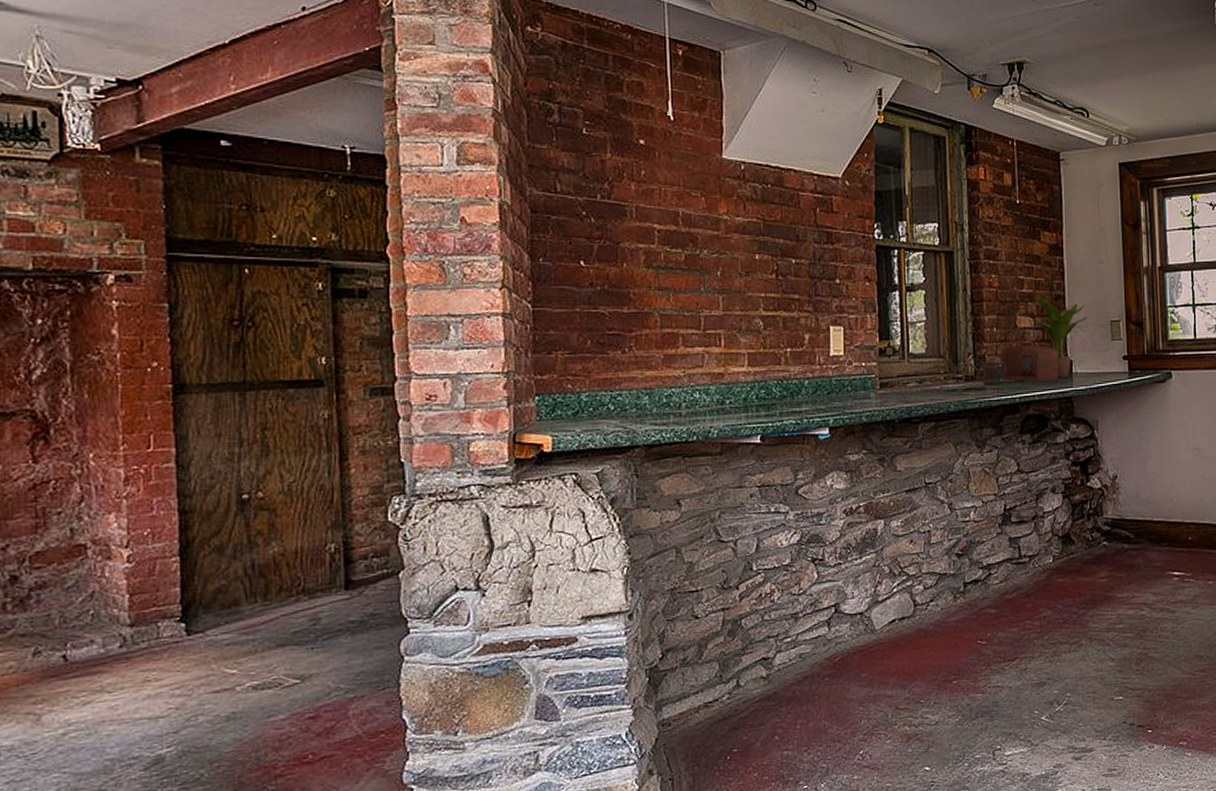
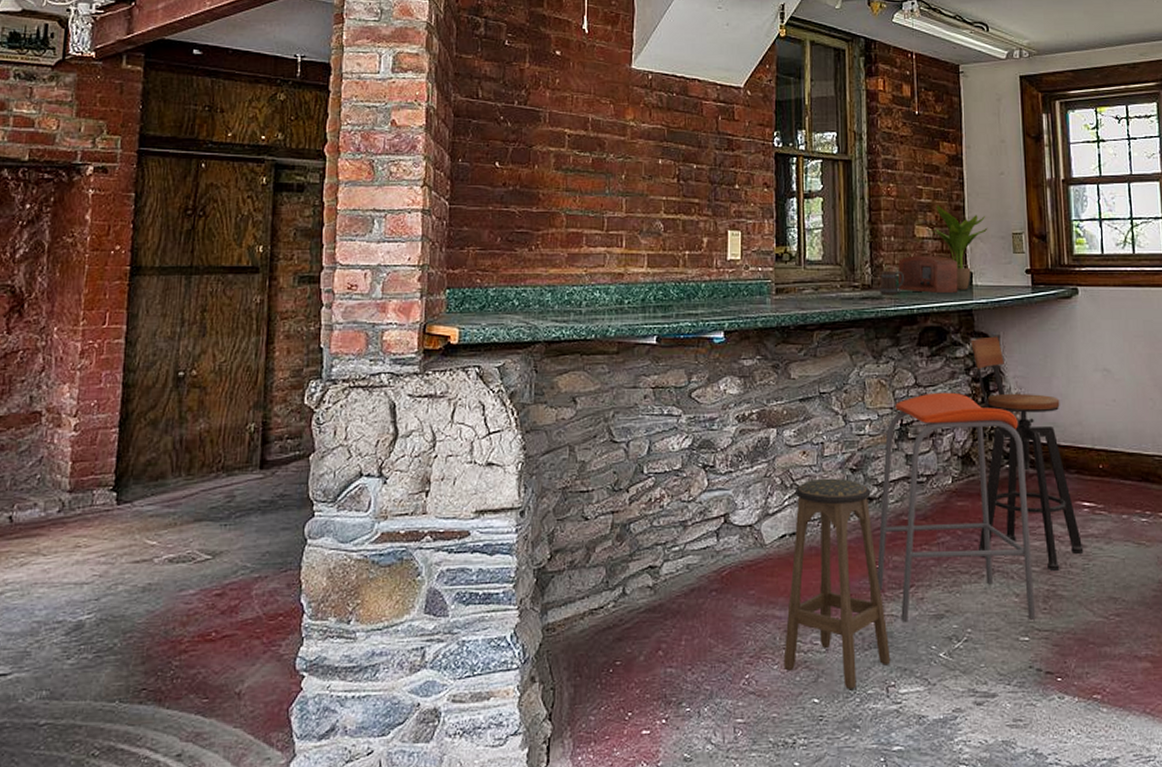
stool: none [895,563,997,756] -> present [783,478,891,689]
bar stool: none [983,476,1130,691] -> present [877,392,1036,622]
bar stool: none [1071,421,1173,636] -> present [971,336,1084,571]

